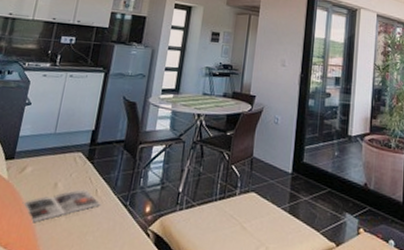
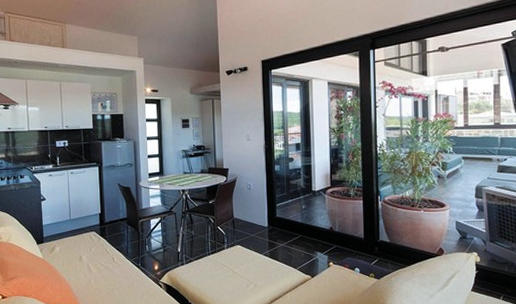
magazine: present [22,189,101,224] -> none [59,259,119,288]

